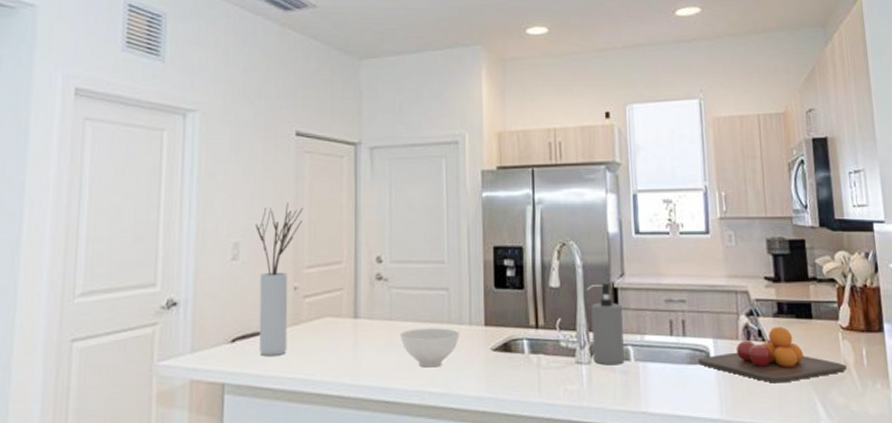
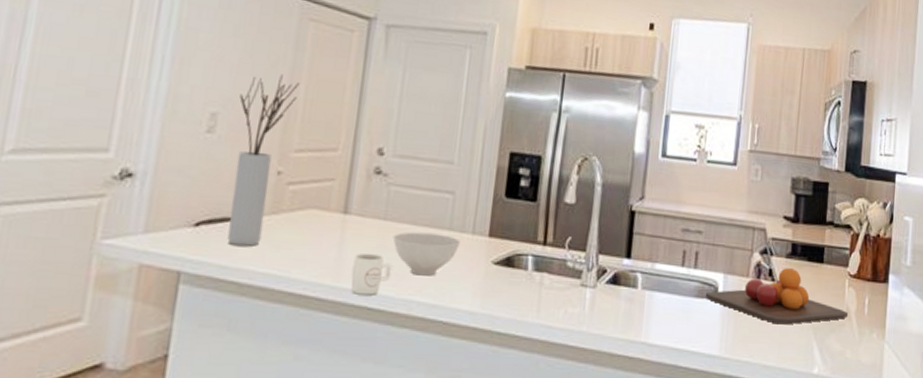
mug: none [368,351,402,390] -> present [351,253,392,295]
soap dispenser: present [586,282,624,365] -> none [599,203,637,292]

